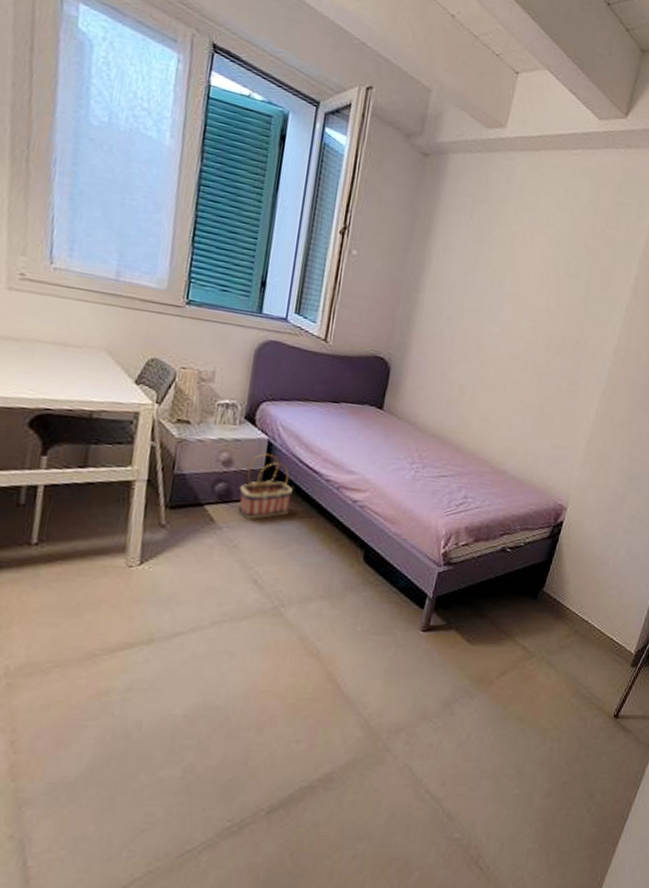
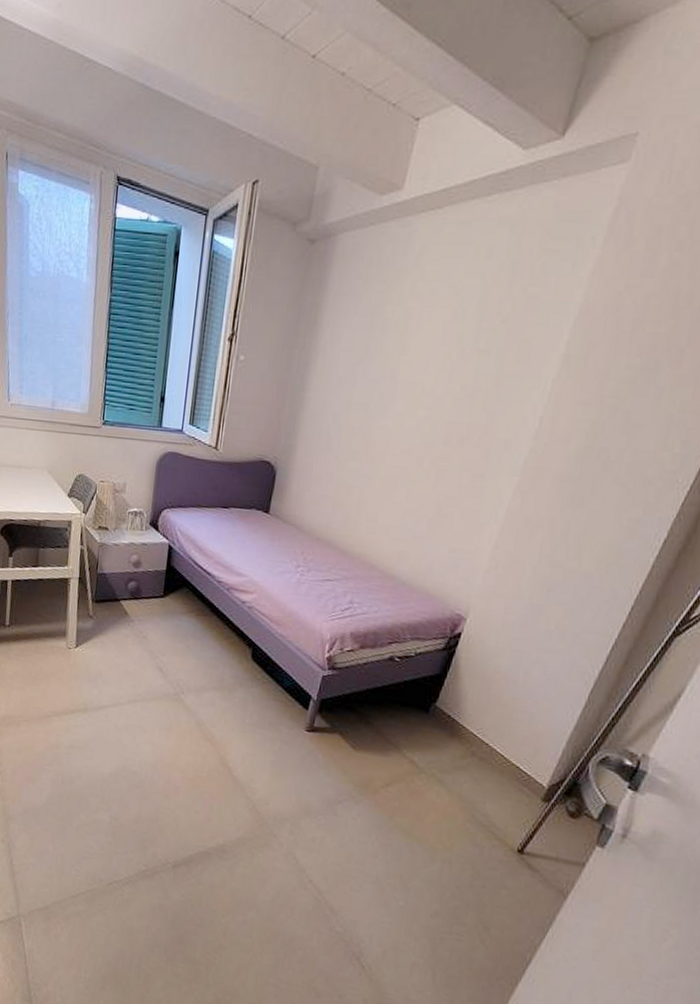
basket: present [238,453,293,519] -> none [146,556,190,615]

